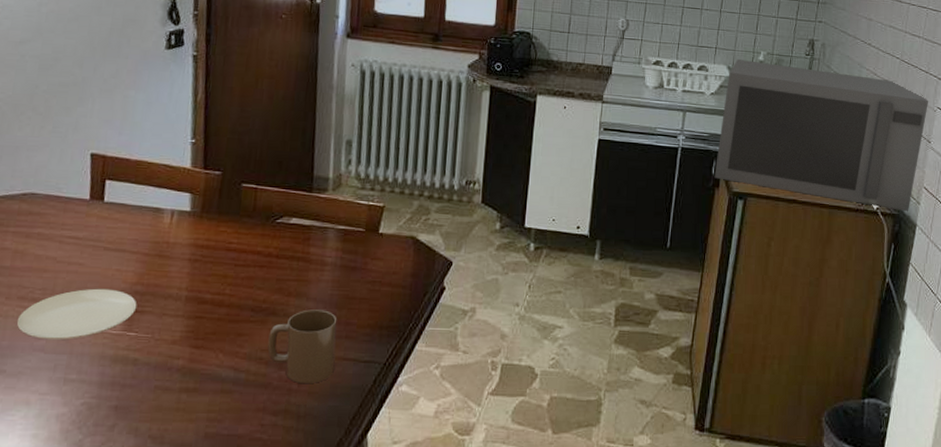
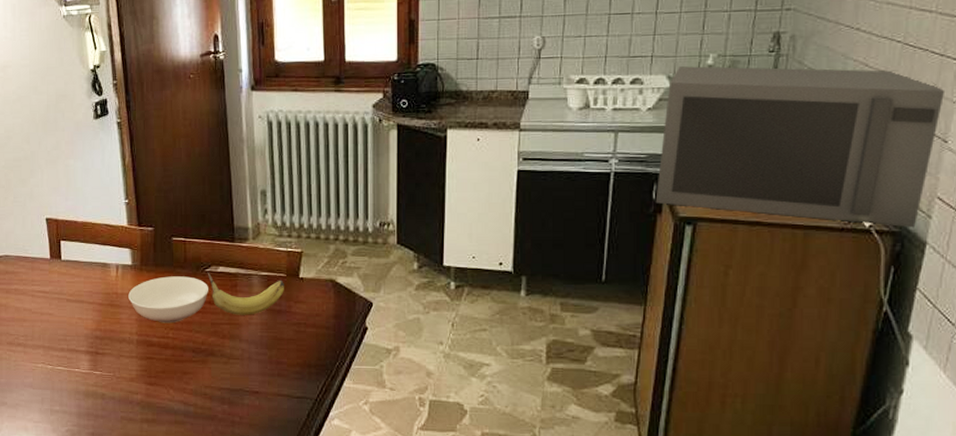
plate: present [16,288,137,341] -> none [9,334,99,378]
bowl: none [181,226,278,279] -> present [128,276,208,324]
mug: present [267,309,338,384] -> none [210,350,270,417]
fruit: none [278,224,362,272] -> present [207,273,284,315]

